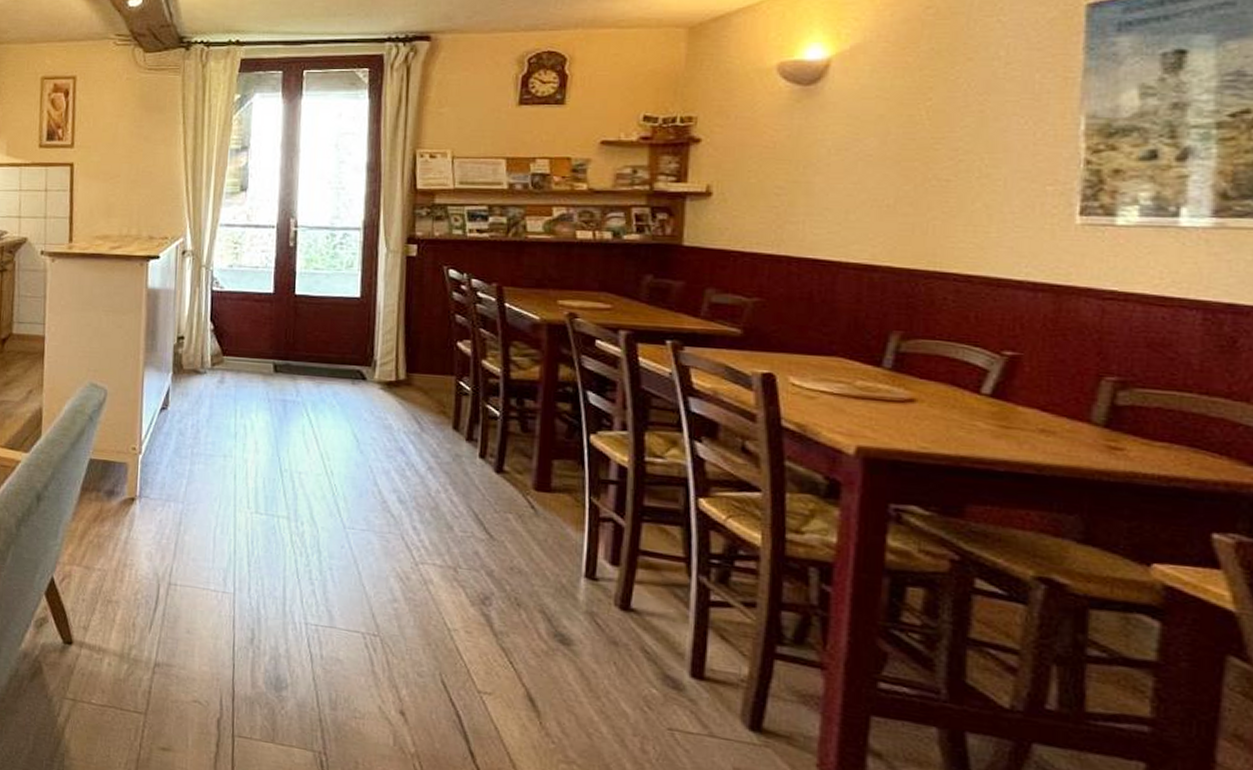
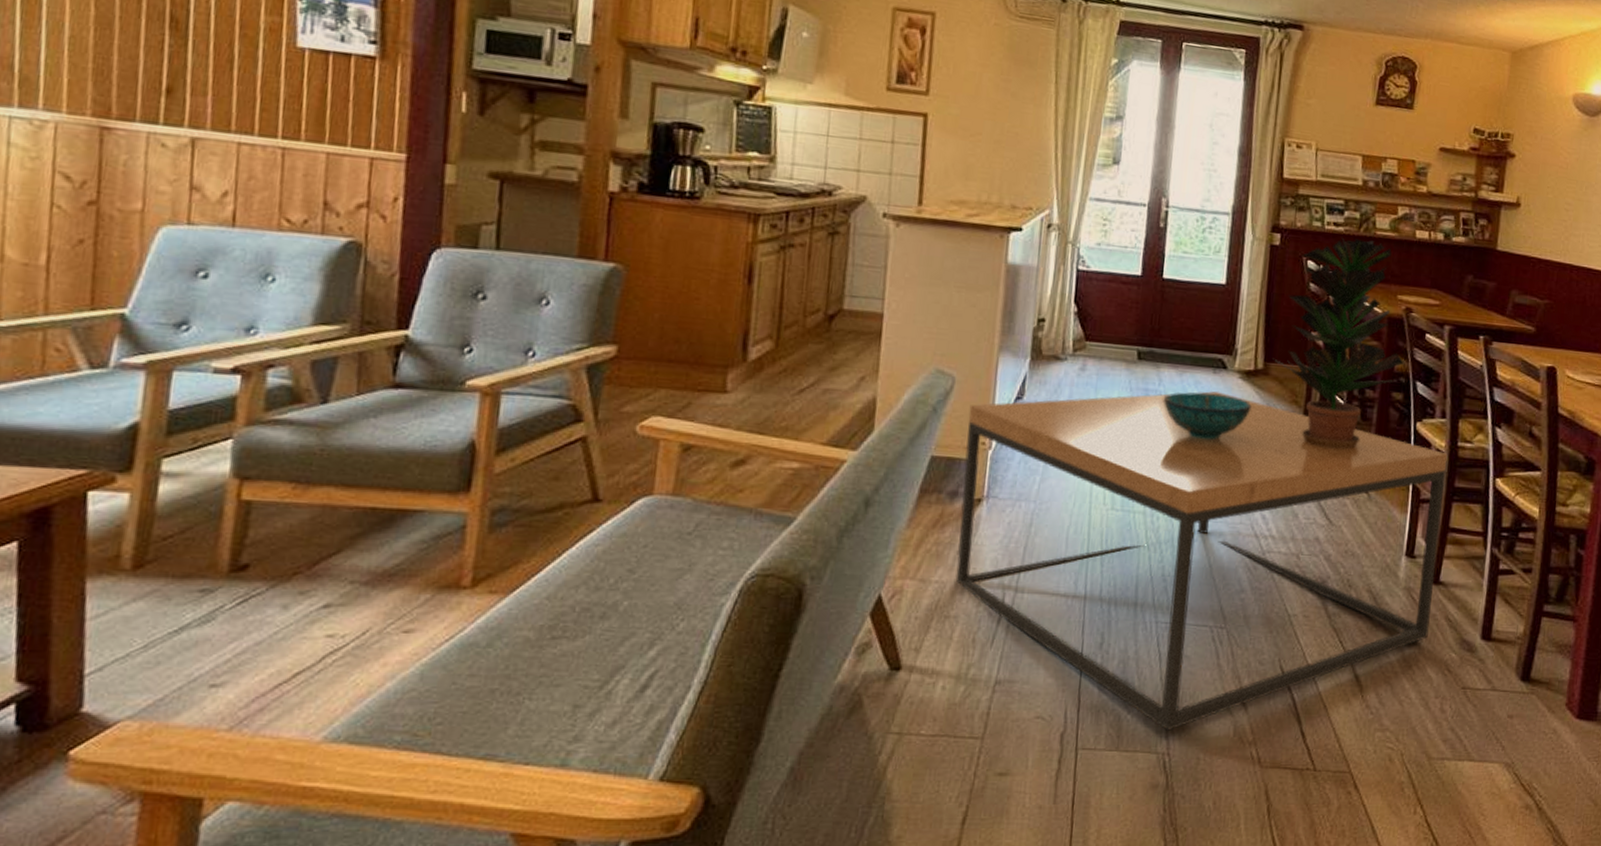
coffee table: none [115,401,632,731] -> present [955,391,1448,731]
decorative bowl: none [301,403,395,450] -> present [1163,392,1252,441]
potted plant: none [415,244,572,462] -> present [1273,237,1405,450]

